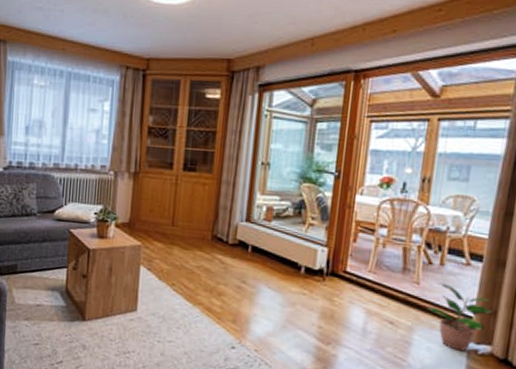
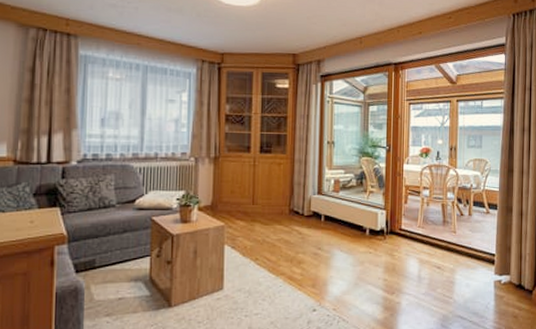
potted plant: present [427,283,494,352] -> none [463,230,509,283]

